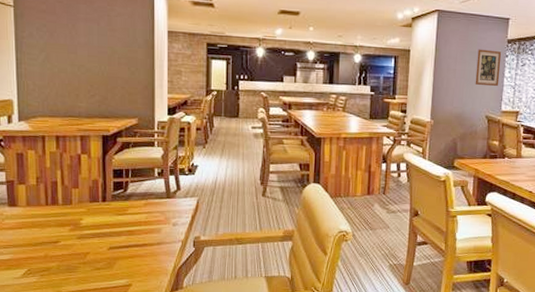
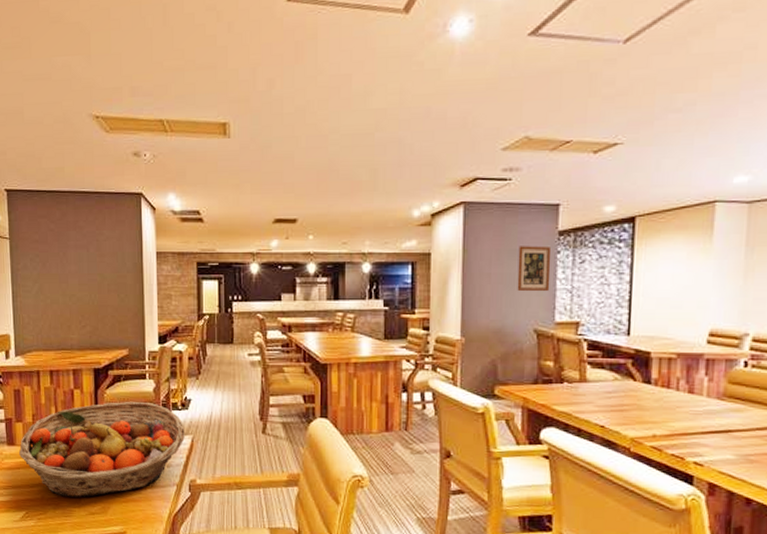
fruit basket: none [21,167,191,255] -> present [19,402,185,498]

